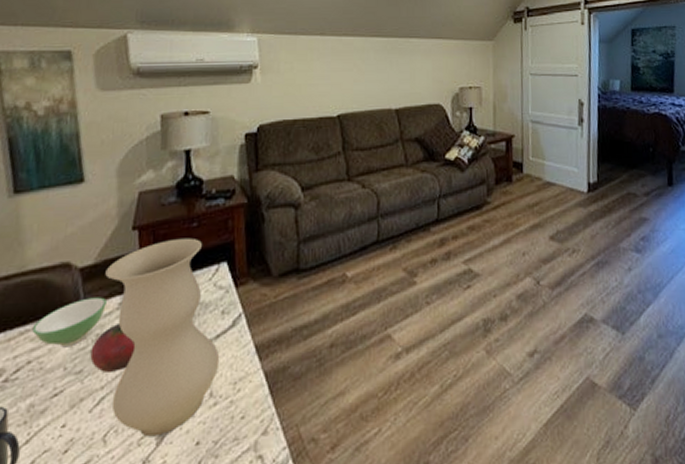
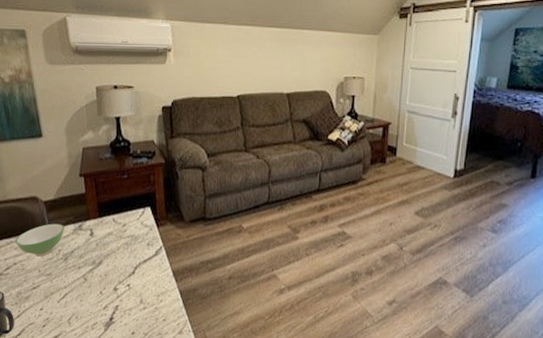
fruit: present [90,324,136,372] -> none [56,244,87,277]
vase: present [105,237,220,437] -> none [62,186,147,325]

